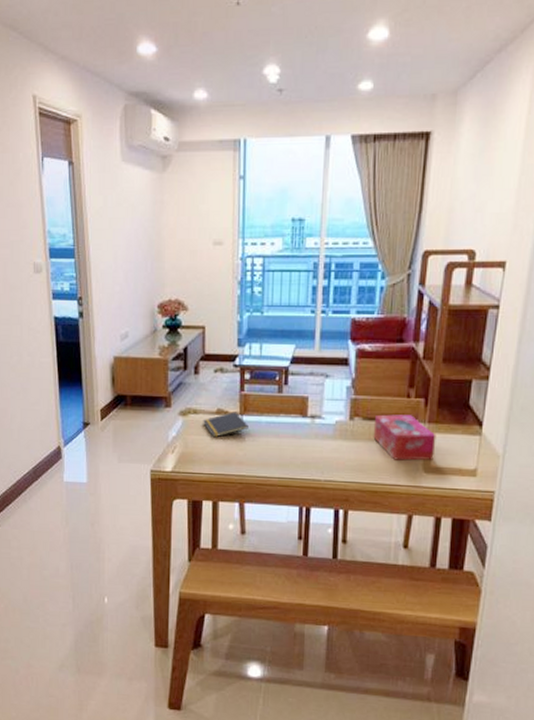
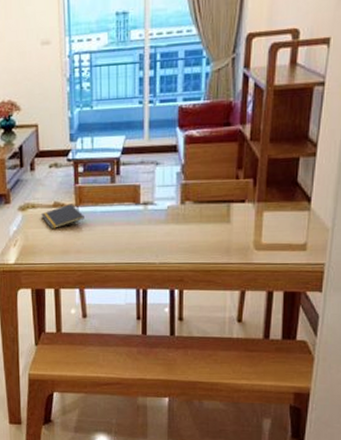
tissue box: present [373,414,436,461] -> none [204,196,266,240]

